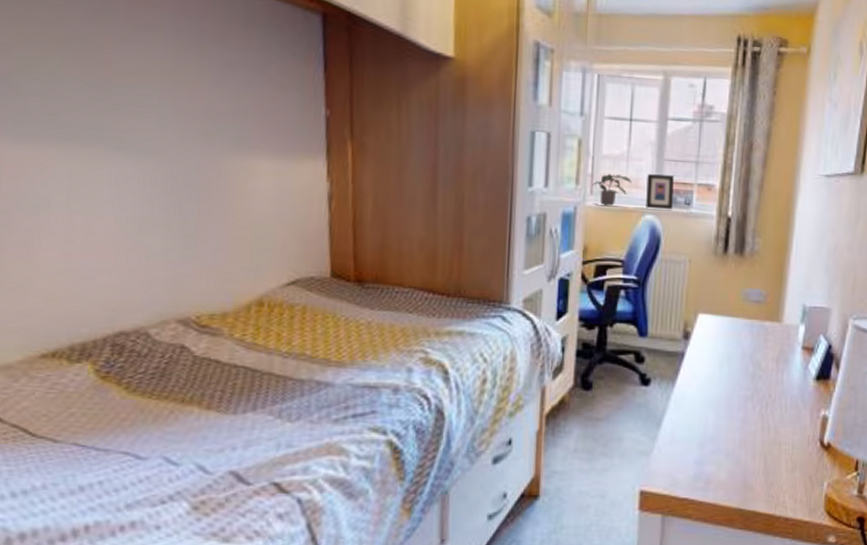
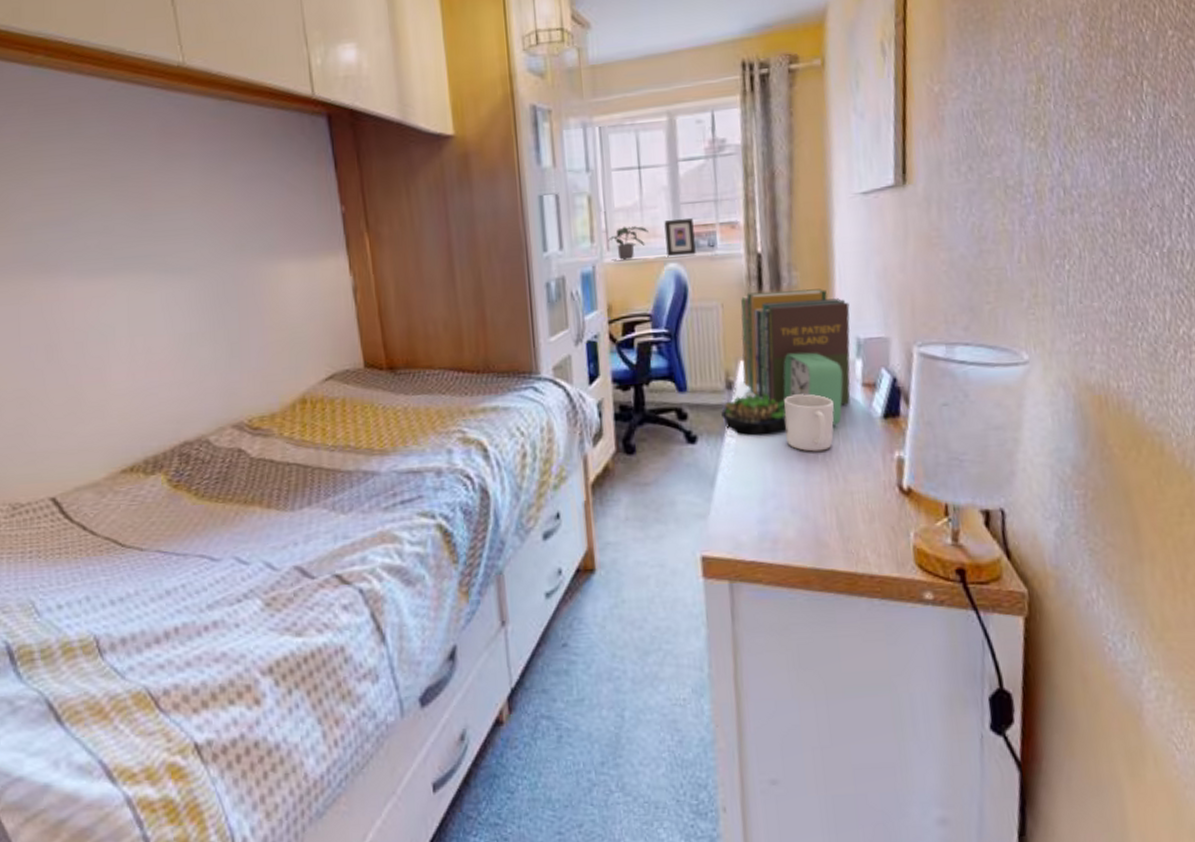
succulent plant: none [675,345,734,384] -> present [721,392,787,435]
books: none [700,252,801,364] -> present [741,288,851,405]
mug: none [729,350,776,404] -> present [783,393,835,452]
alarm clock: none [733,313,787,382] -> present [783,352,843,426]

